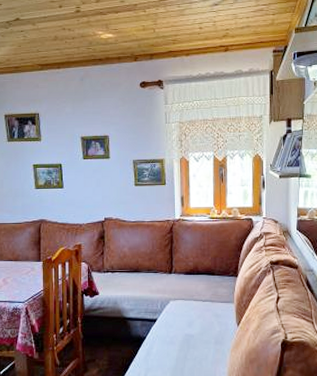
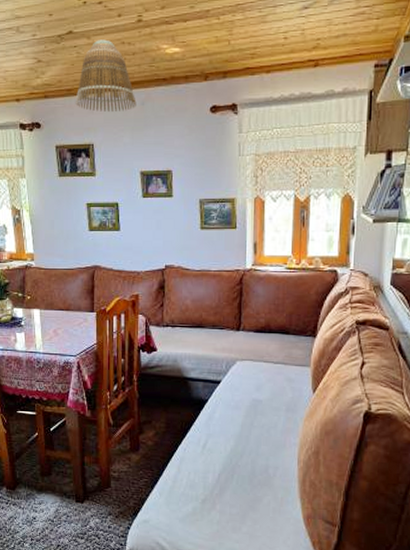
lamp shade: none [22,26,76,86] -> present [75,39,137,112]

